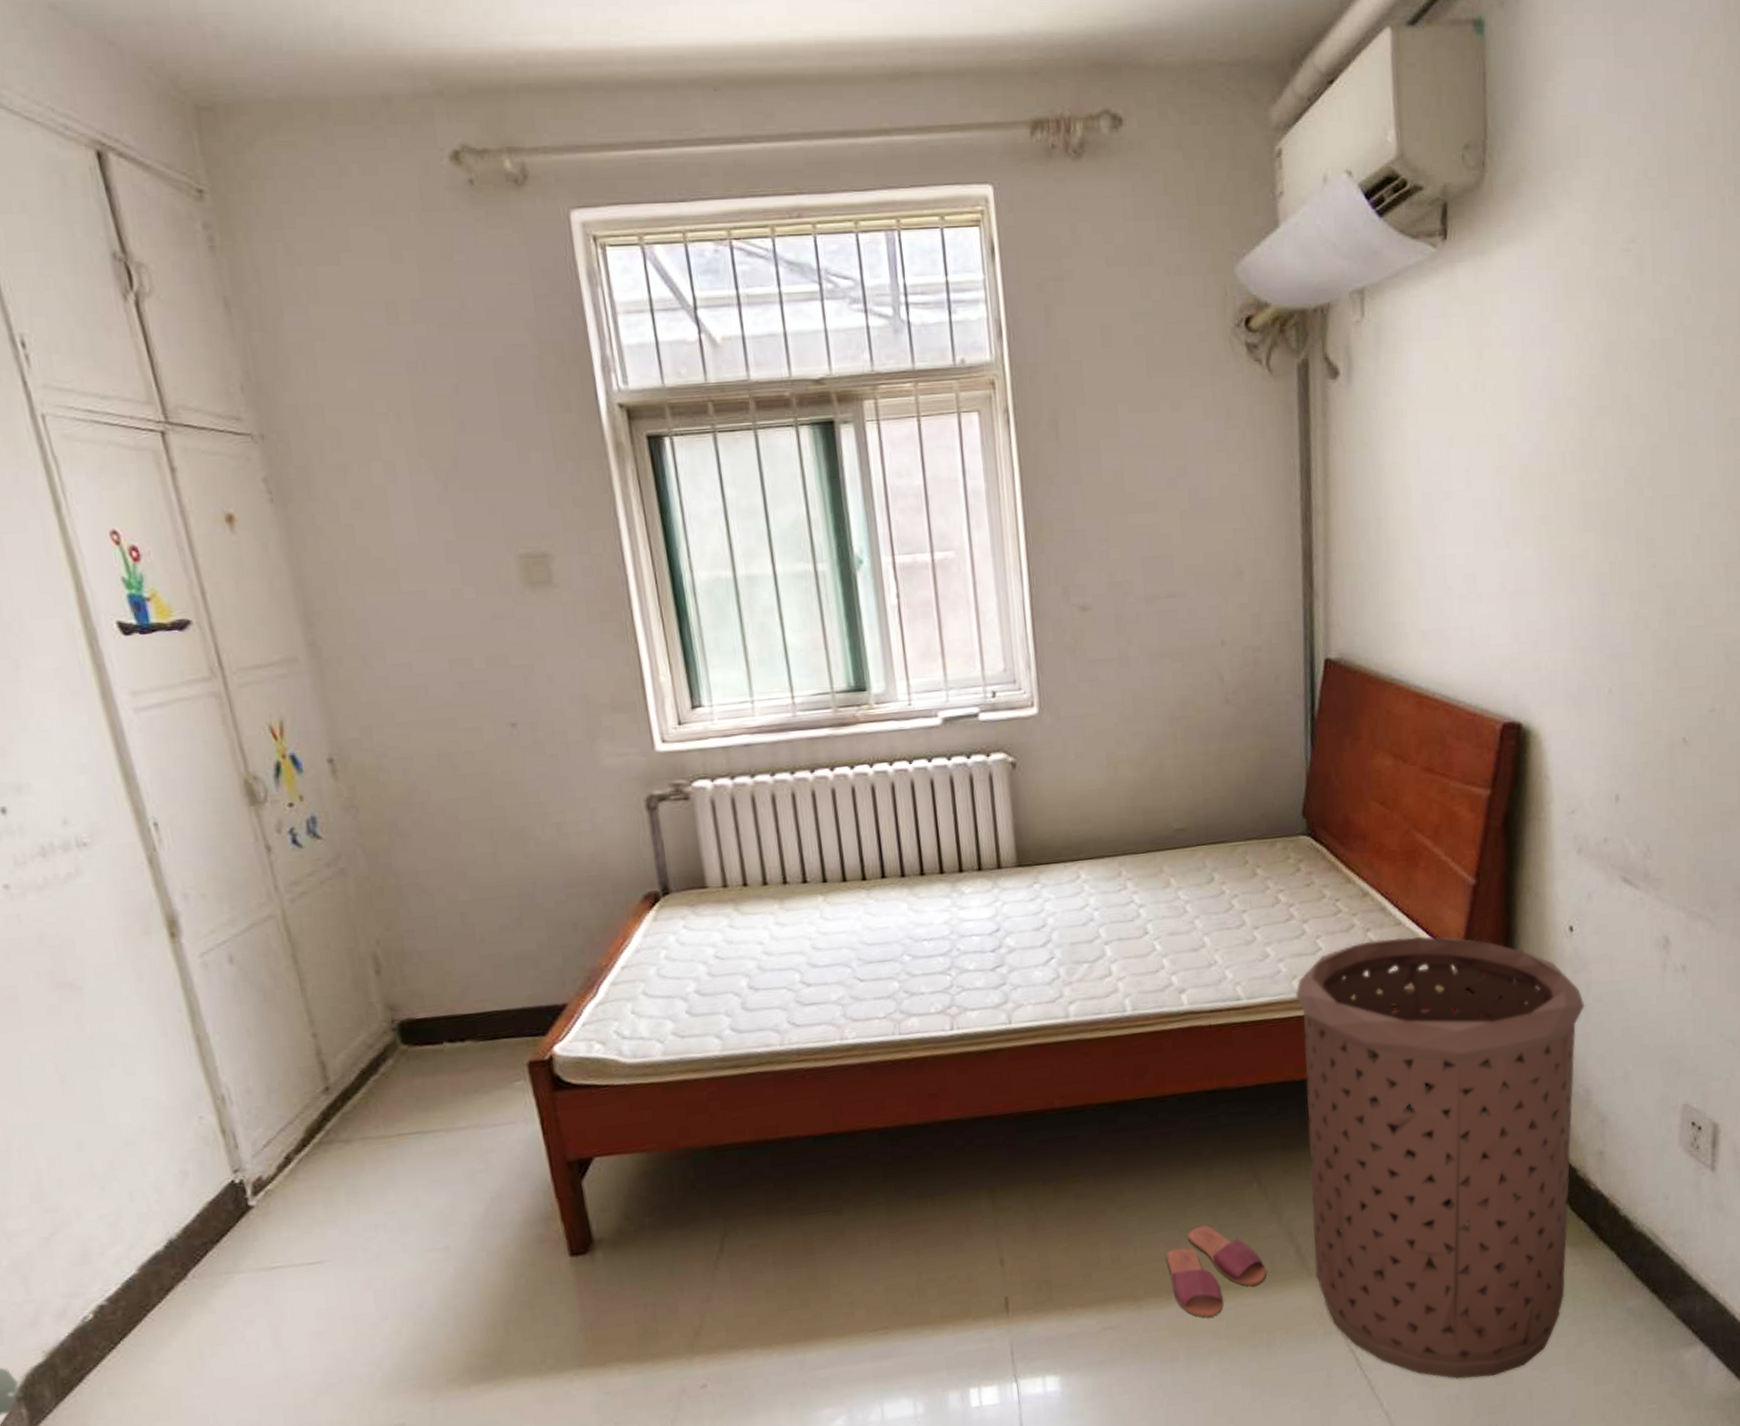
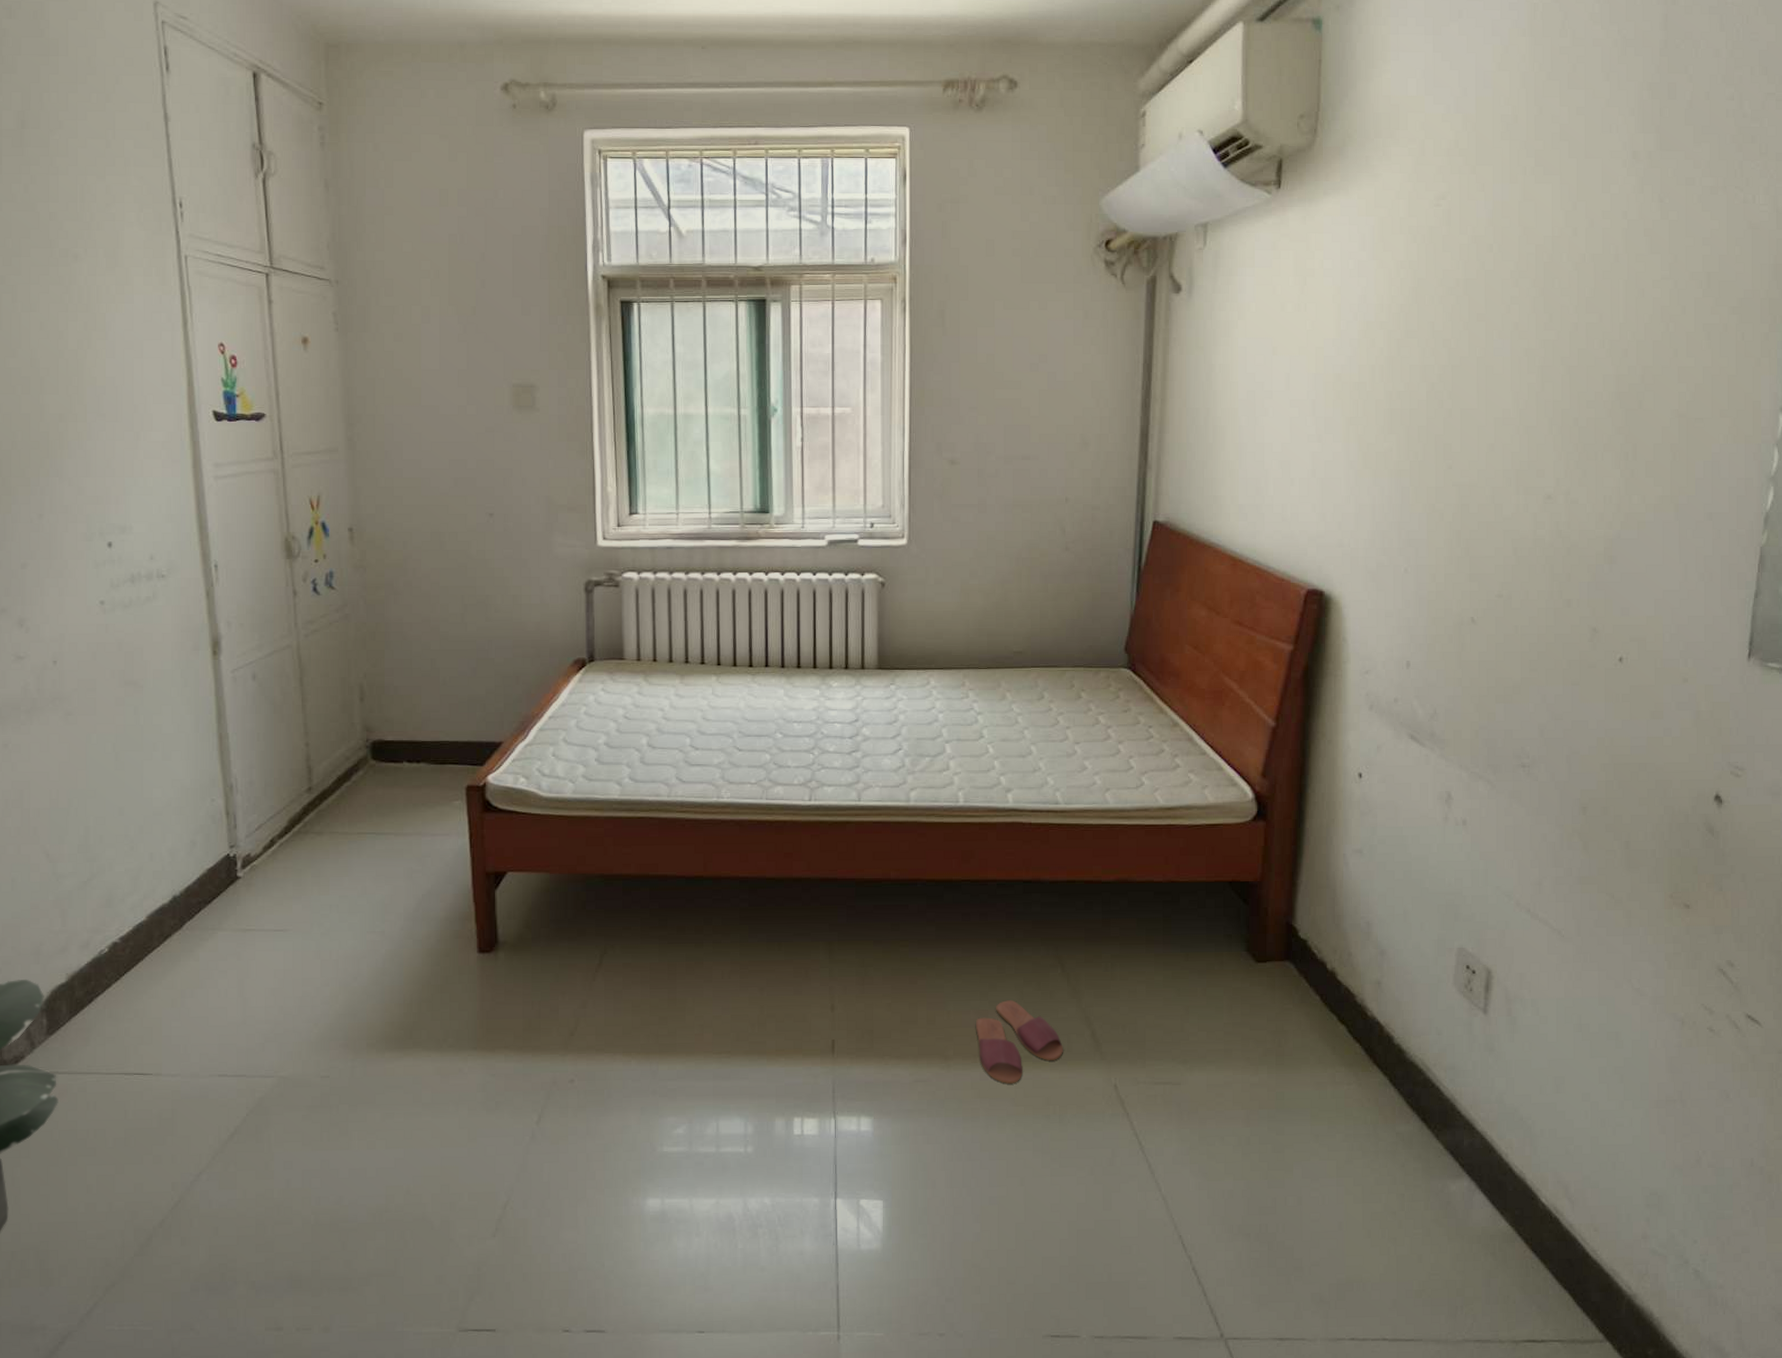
laundry basket: present [1295,936,1585,1379] -> none [1107,765,1370,1178]

